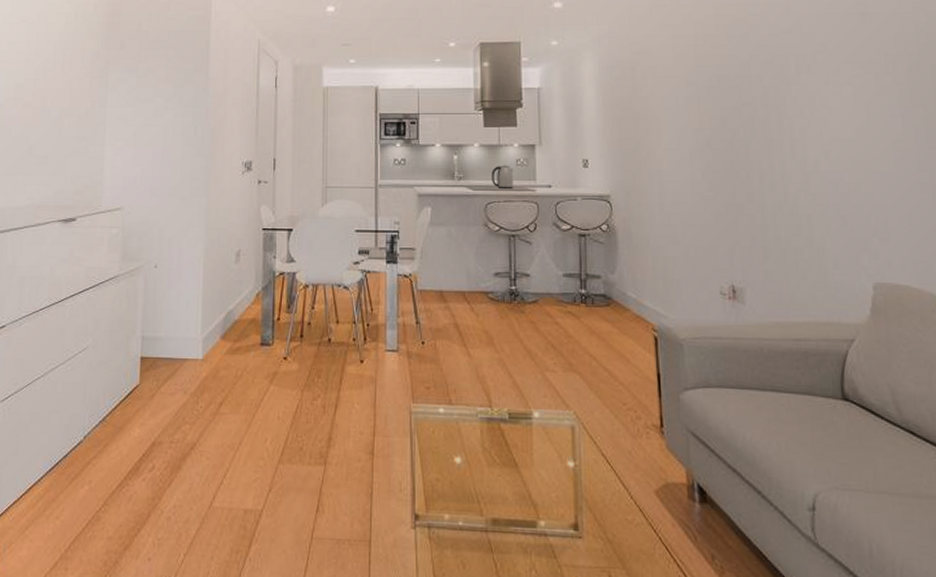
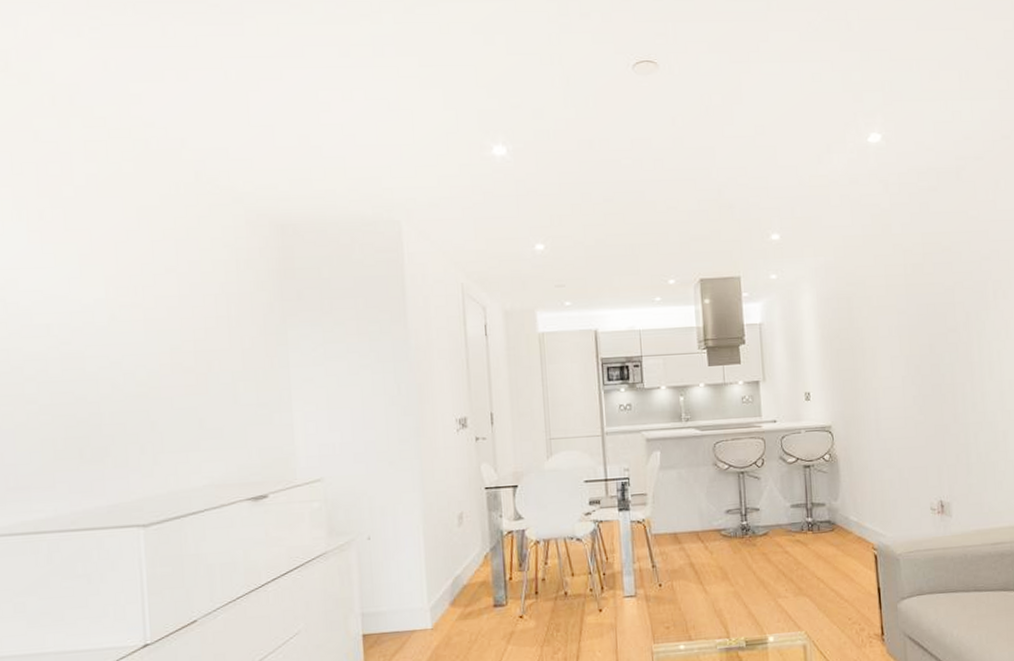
kettle: present [492,165,514,190] -> none [718,403,741,428]

